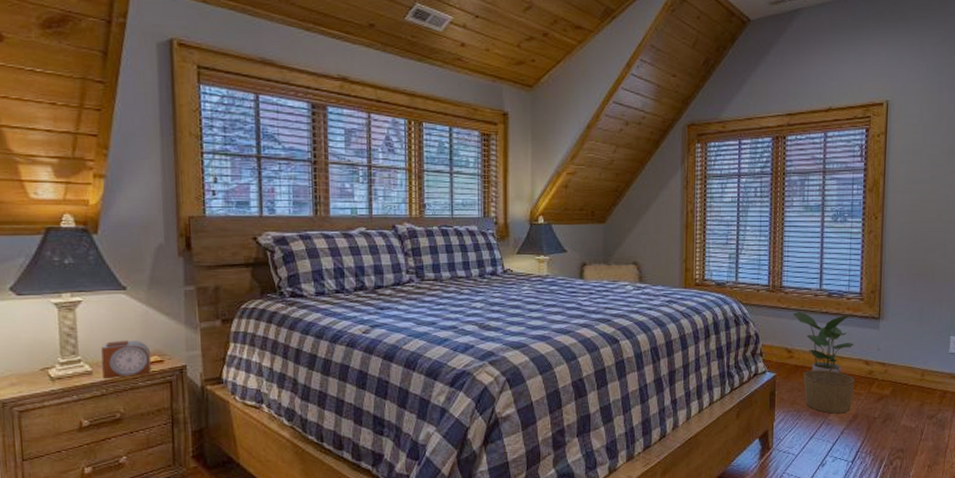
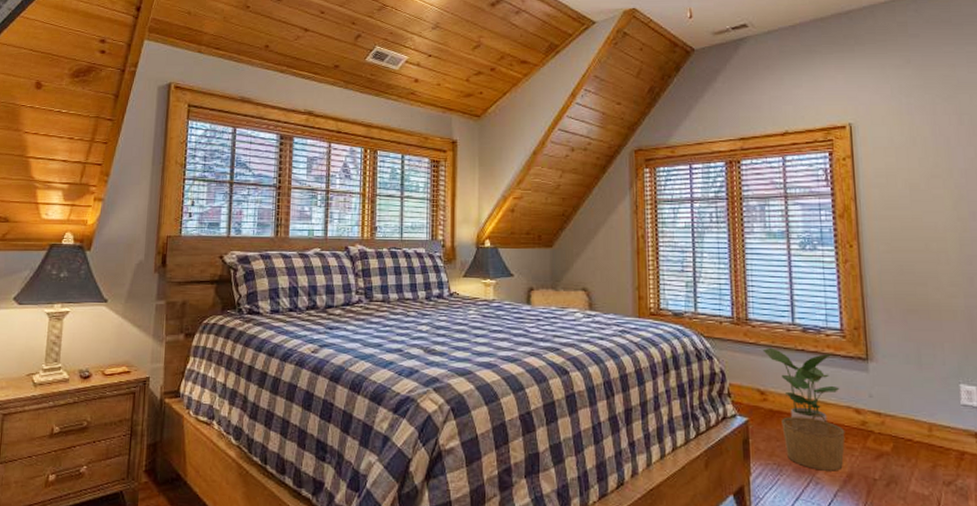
alarm clock: present [101,340,152,380] -> none [77,350,121,388]

